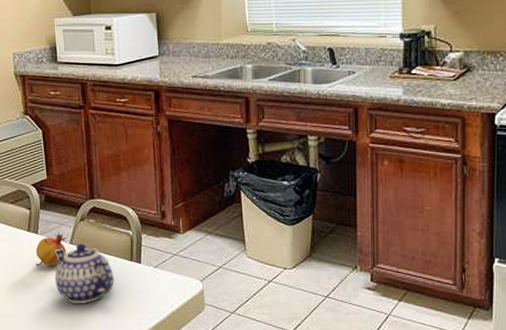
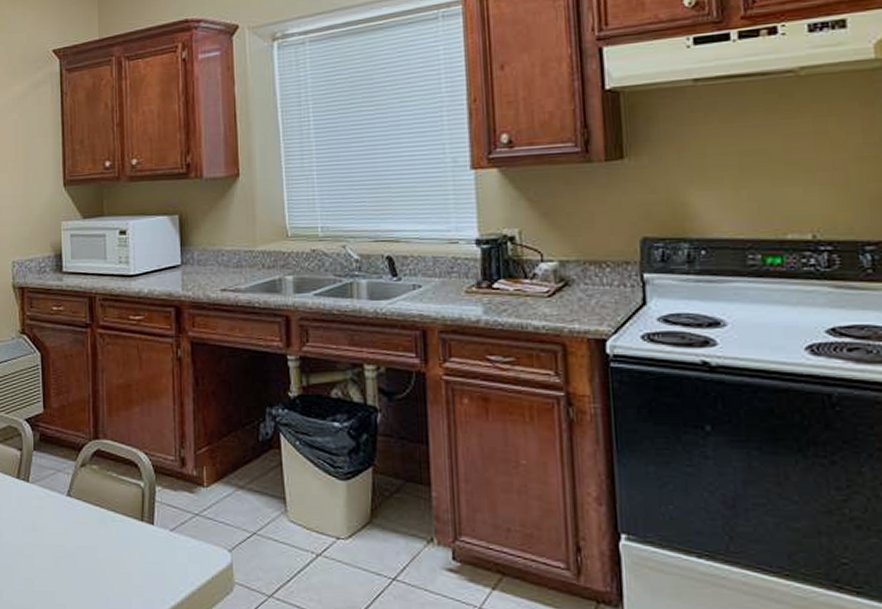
fruit: present [35,233,67,266] -> none [24,481,64,525]
teapot: present [54,243,115,303] -> none [46,495,121,576]

